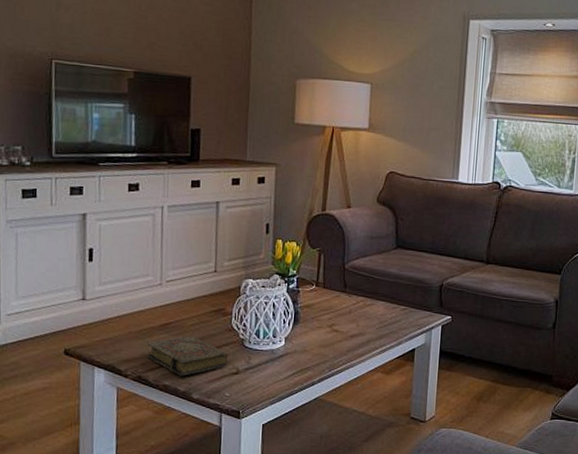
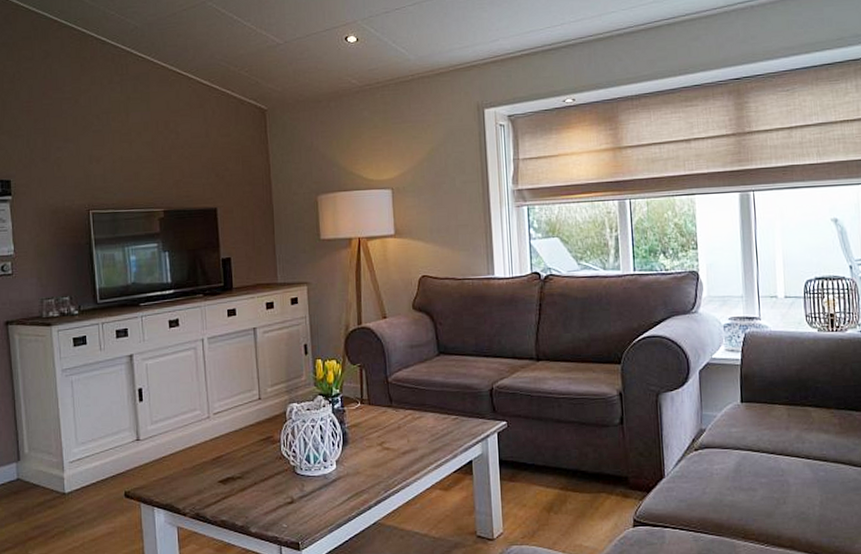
book: present [147,336,227,376] -> none [202,468,281,510]

